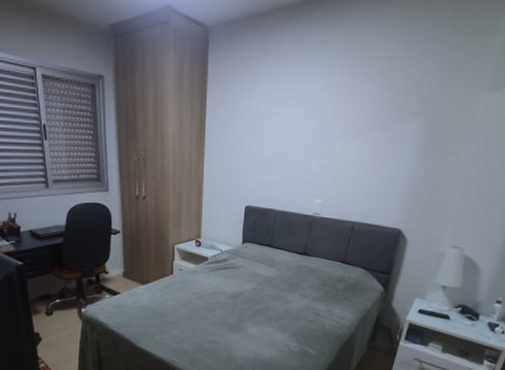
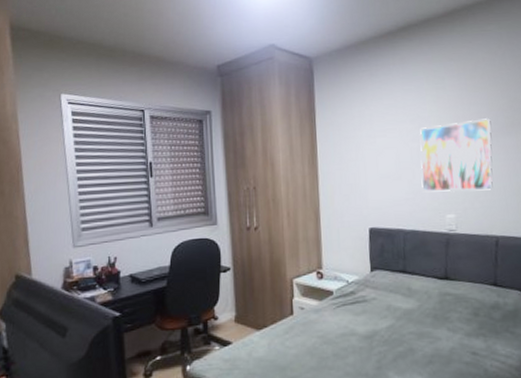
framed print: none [297,110,371,181] -> present [420,118,493,192]

